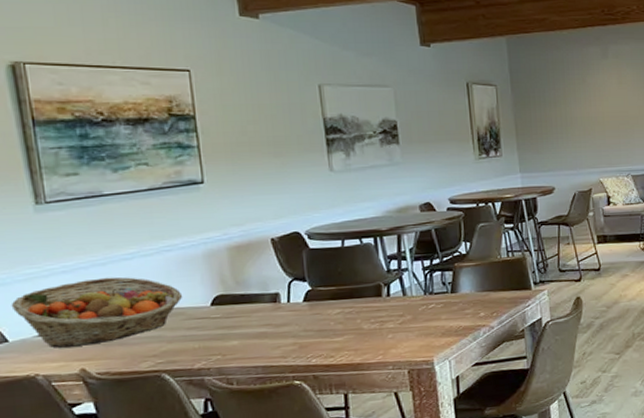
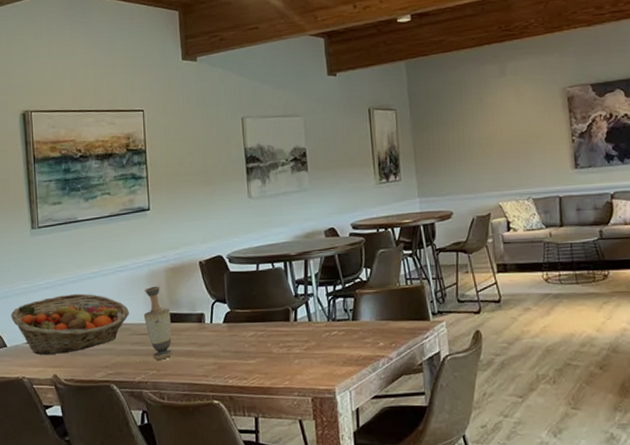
vase: none [201,265,242,345] -> present [143,286,173,360]

